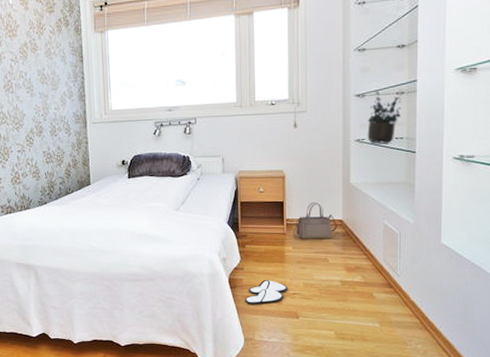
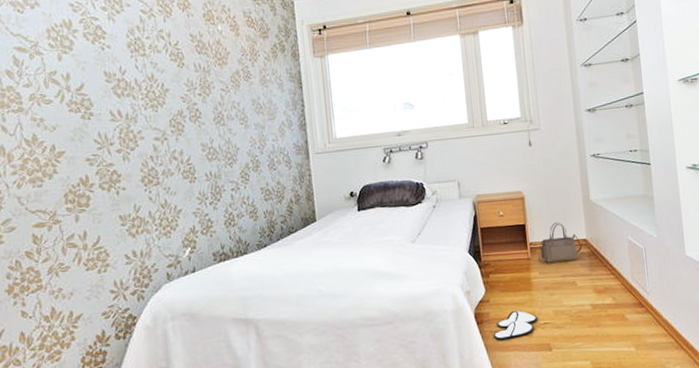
potted plant: present [367,91,402,145] -> none [600,104,632,159]

